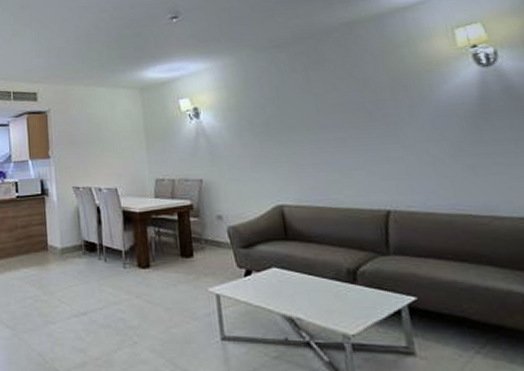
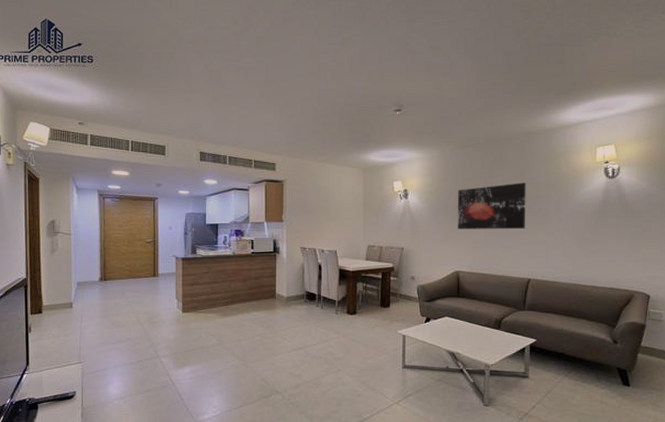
wall art: none [265,84,369,151] -> present [457,182,526,230]

